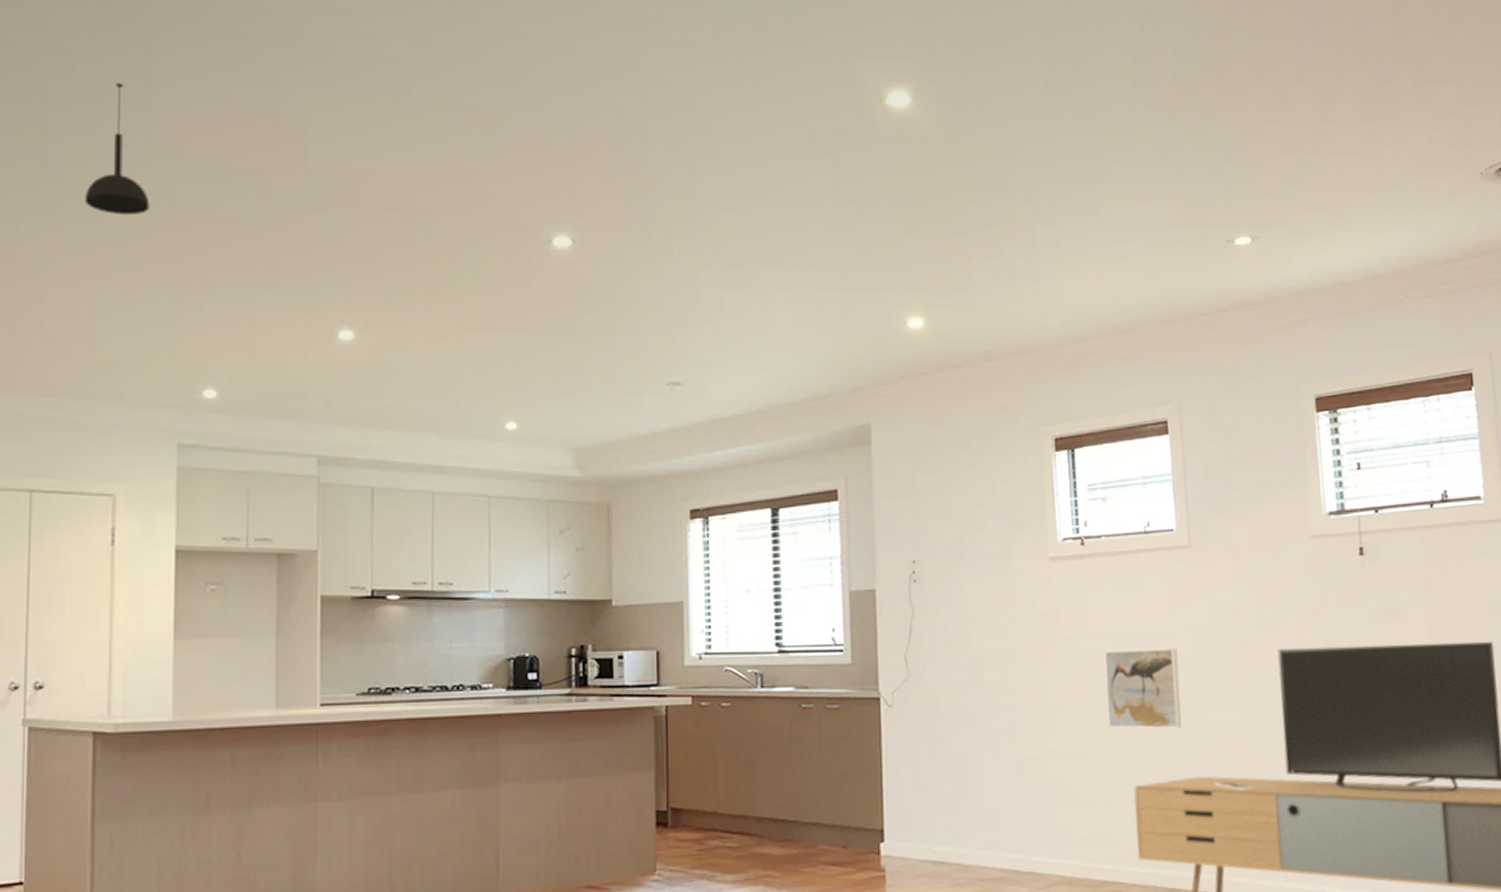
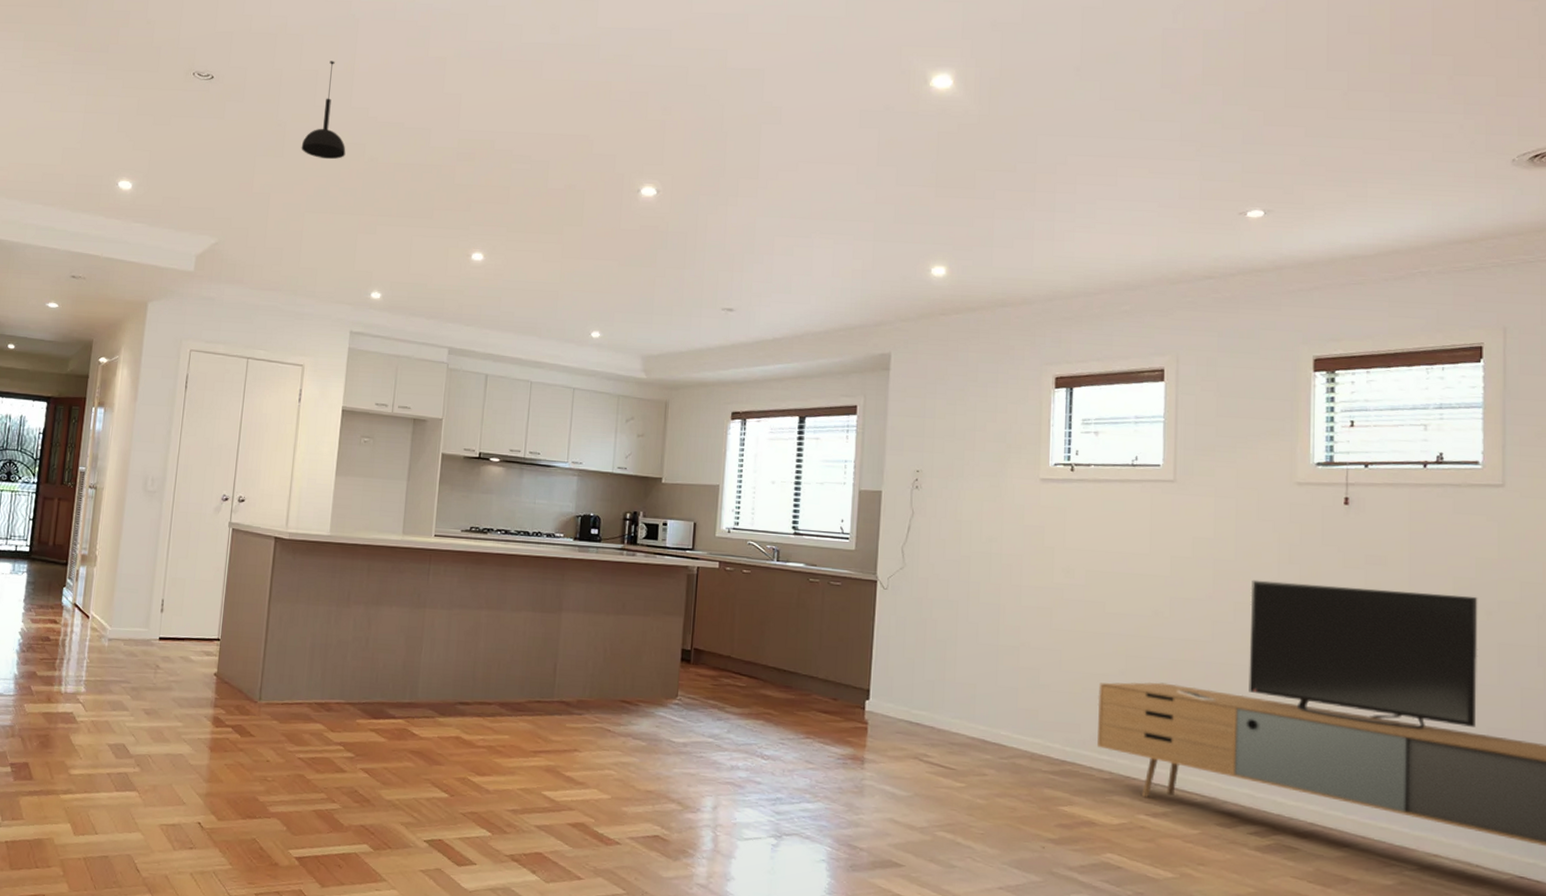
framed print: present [1104,648,1181,729] -> none [1081,564,1153,639]

